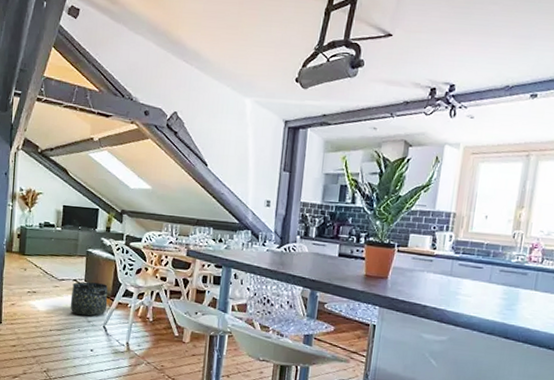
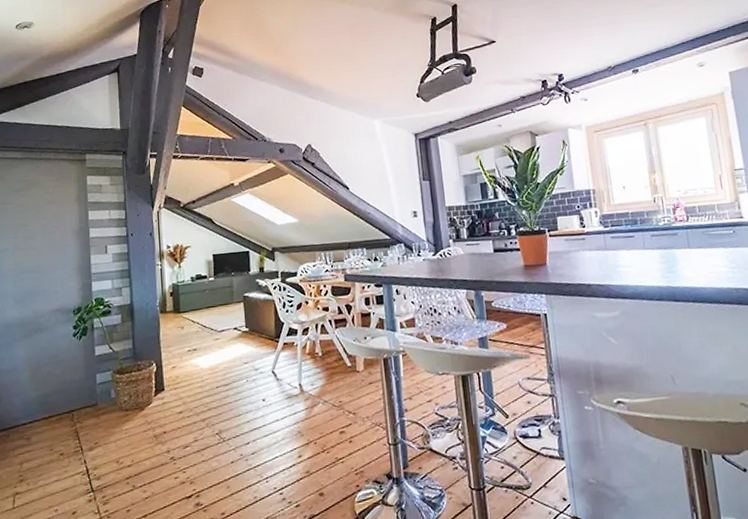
basket: present [70,281,108,317] -> none [233,326,273,365]

